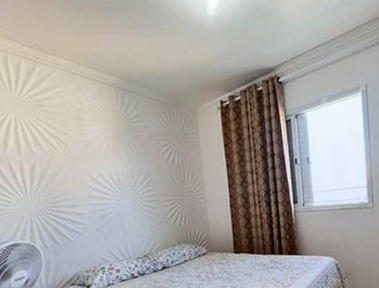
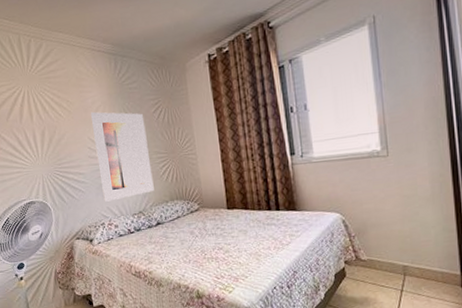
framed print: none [91,147,161,245] -> present [90,111,154,202]

